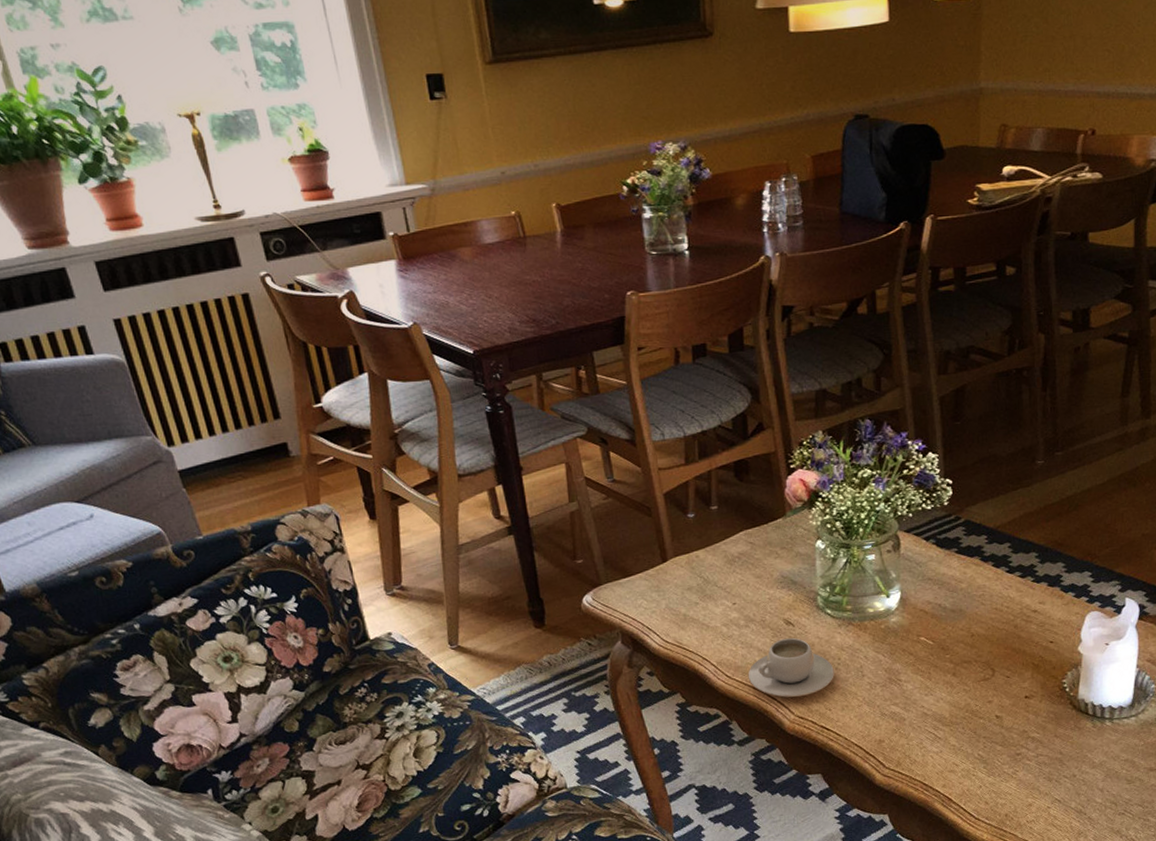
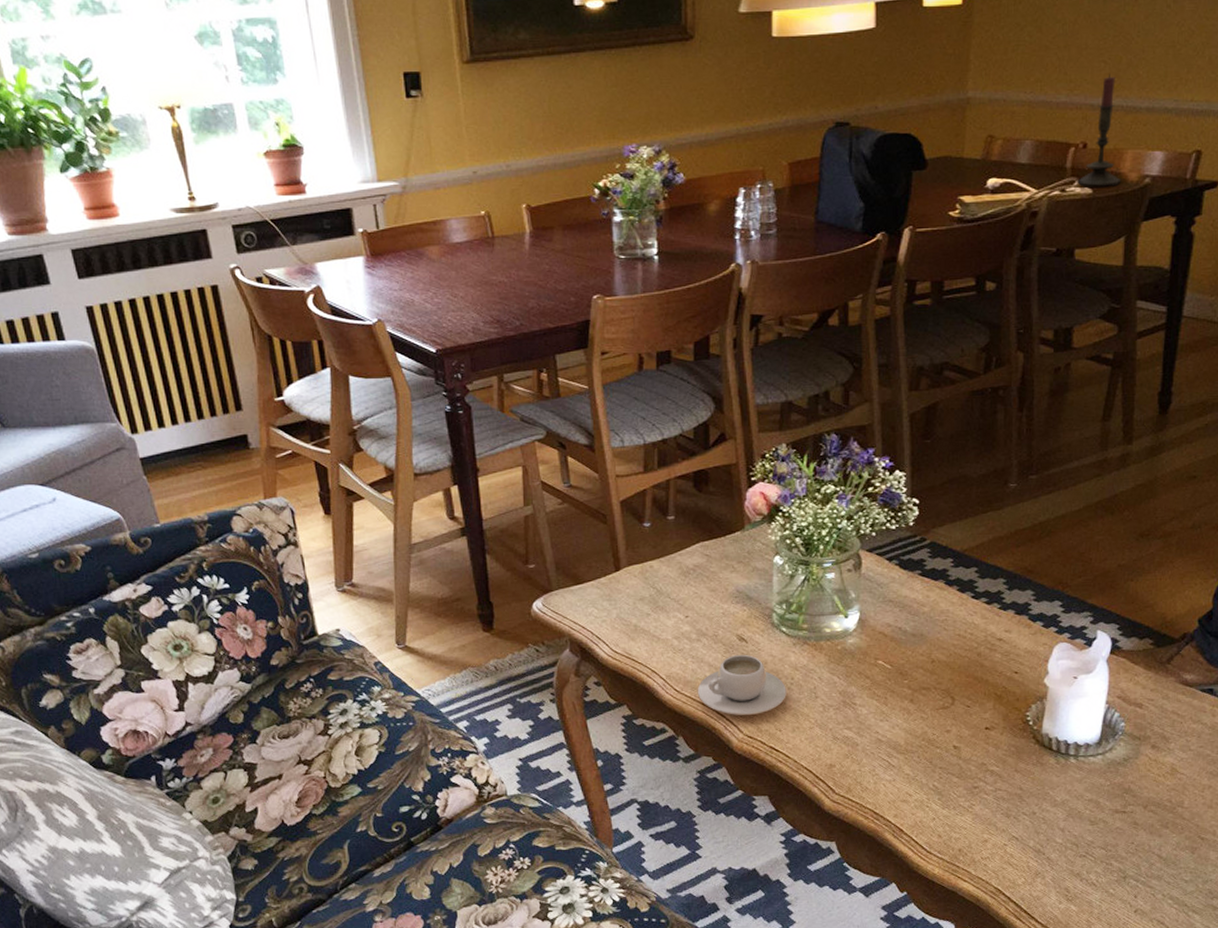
candle: none [1086,61,1128,174] -> present [1075,73,1120,189]

